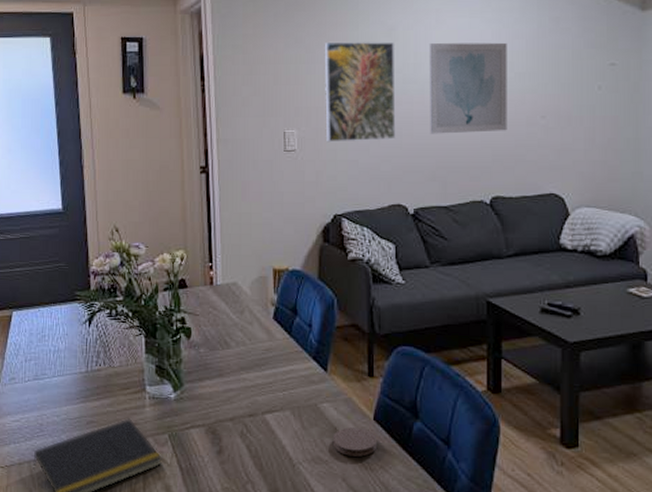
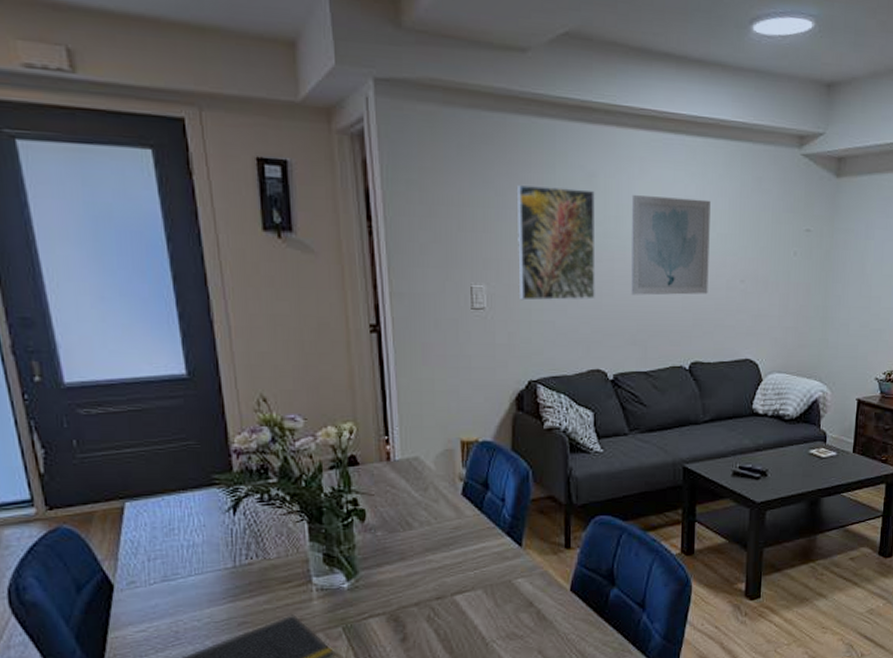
coaster: present [332,427,378,457] -> none [528,600,574,629]

